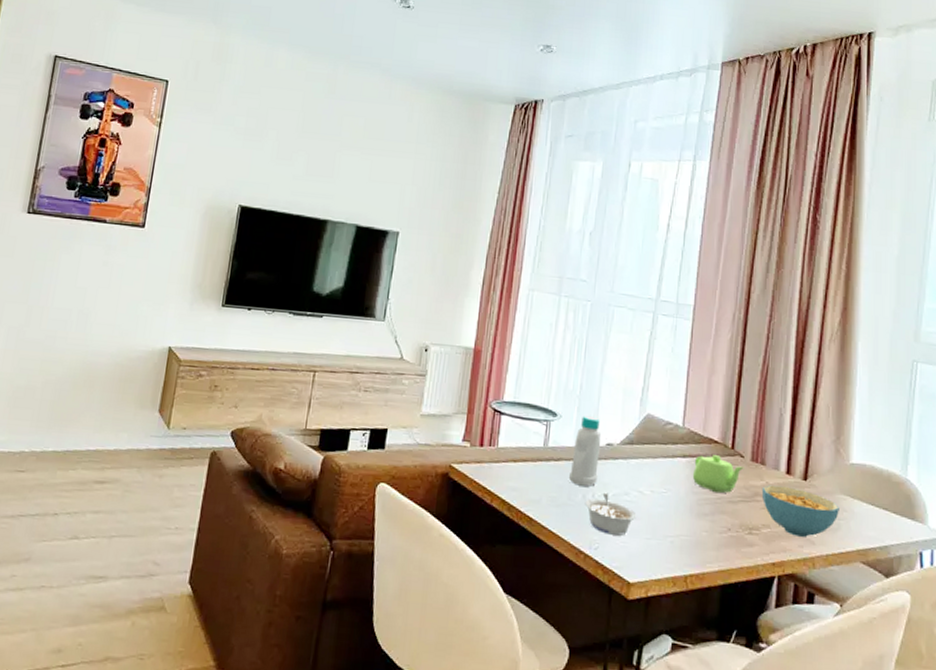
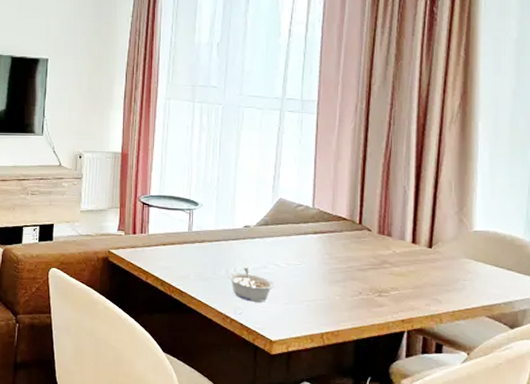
bottle: present [569,416,601,487] -> none [213,203,239,263]
teapot: present [692,455,744,493] -> none [323,230,372,262]
cereal bowl: present [761,485,839,537] -> none [389,253,464,297]

